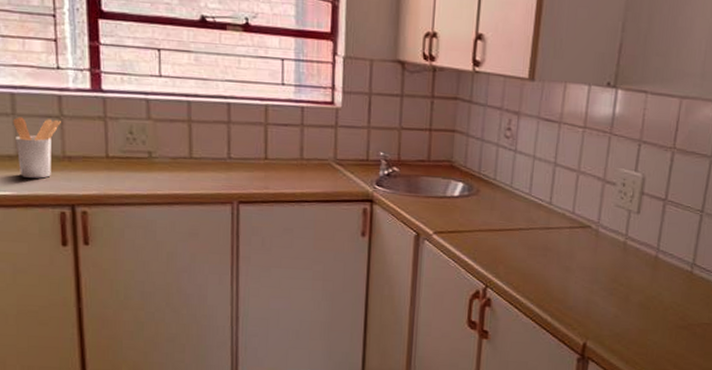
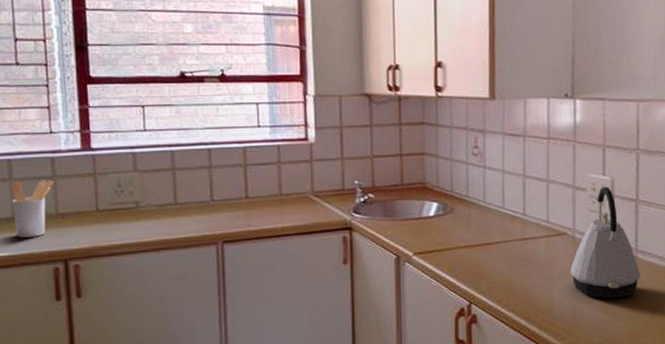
kettle: none [589,183,658,295] -> present [571,187,640,298]

